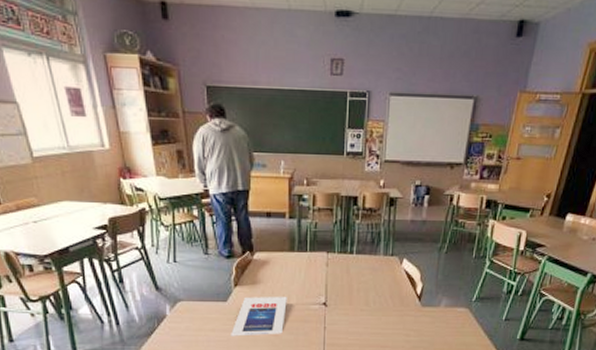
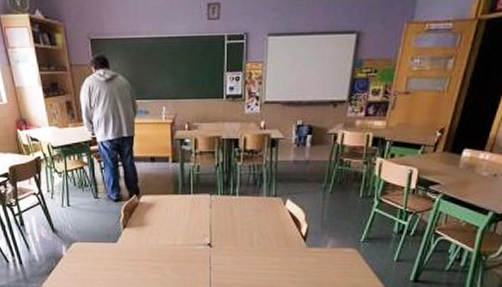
book: present [231,297,287,336] -> none [122,238,173,276]

